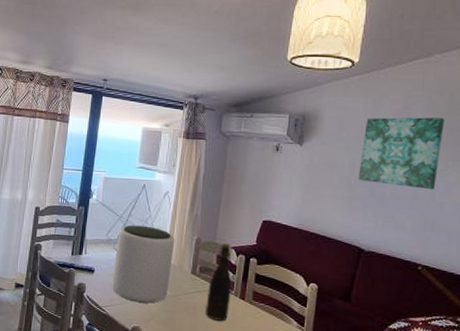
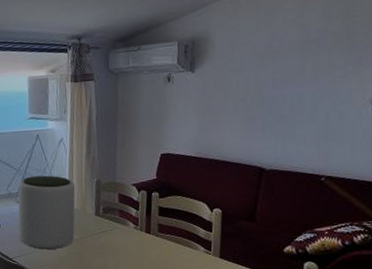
bottle: present [206,243,232,321] -> none [113,181,137,256]
wall art: present [358,117,445,190] -> none [255,21,343,100]

